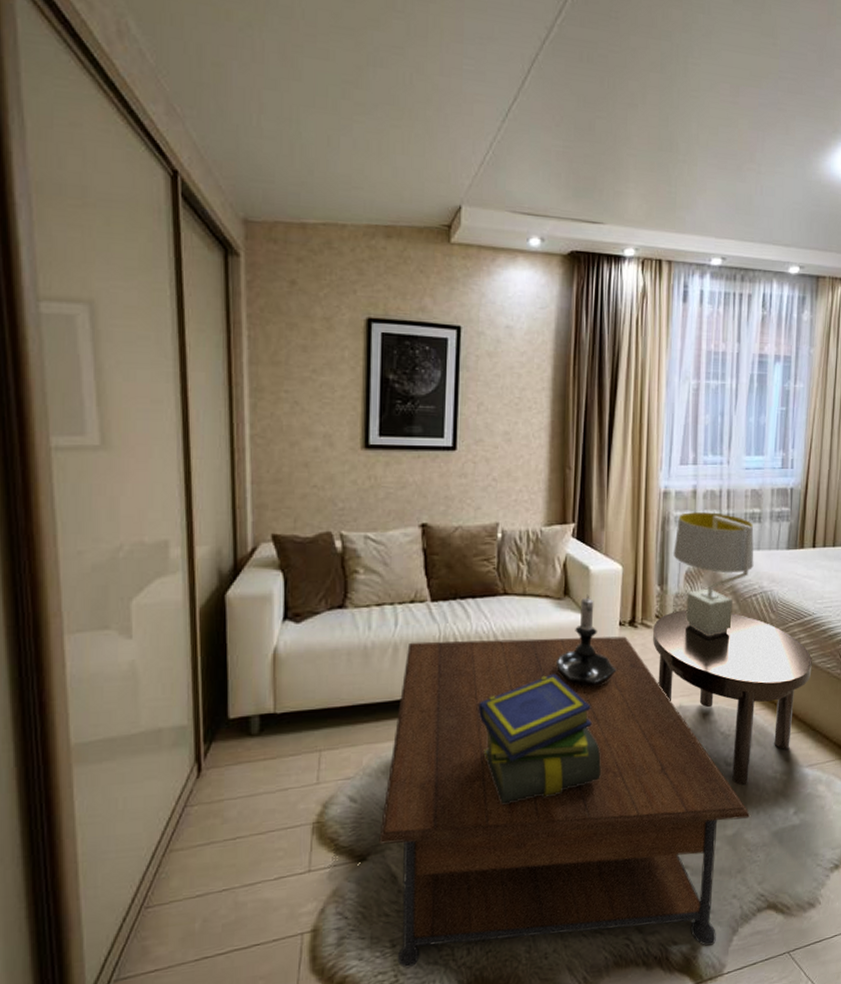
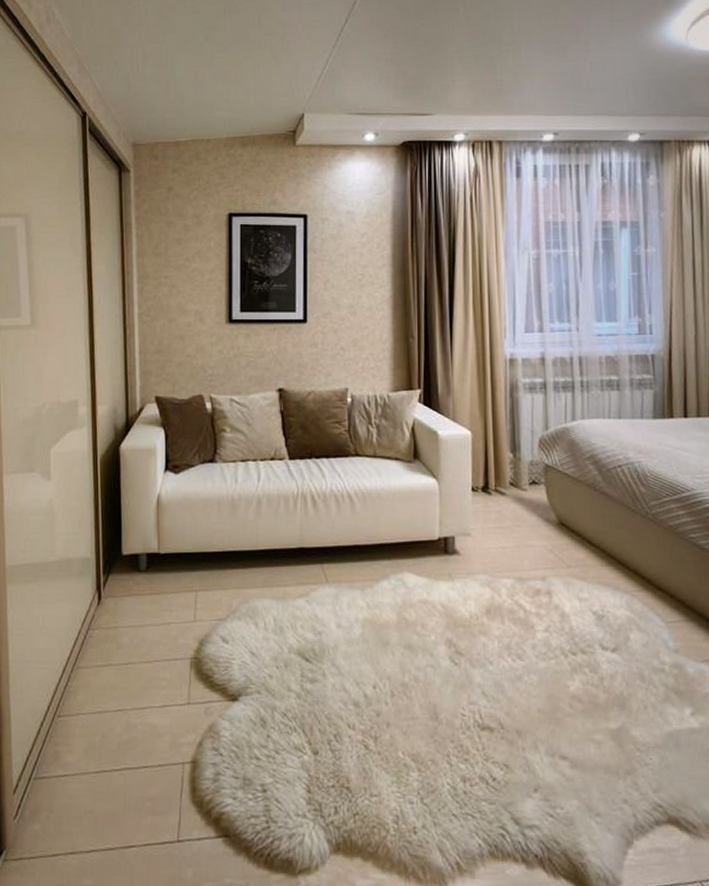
coffee table: present [379,636,751,969] -> none [249,496,637,854]
stack of books: present [478,674,601,804] -> none [335,536,462,662]
candle holder: present [557,594,617,687] -> none [410,458,472,551]
side table: present [652,610,812,786] -> none [507,478,697,675]
table lamp: present [673,512,754,637] -> none [524,379,616,508]

